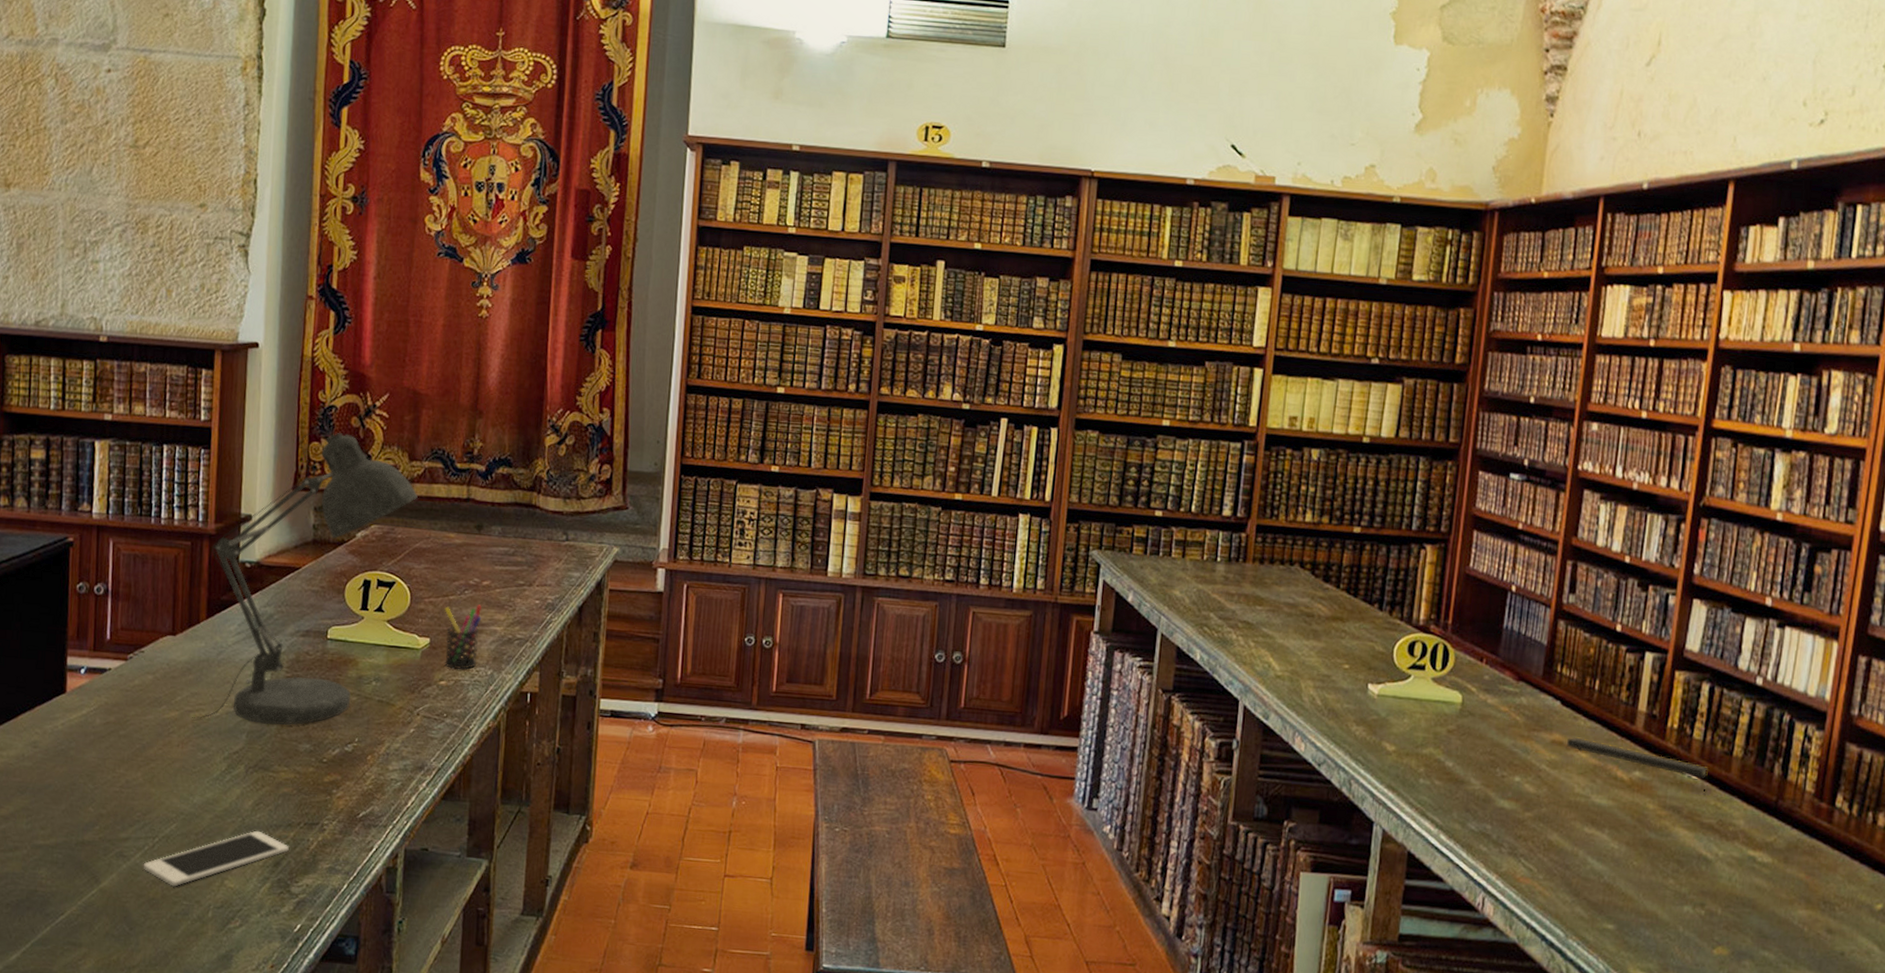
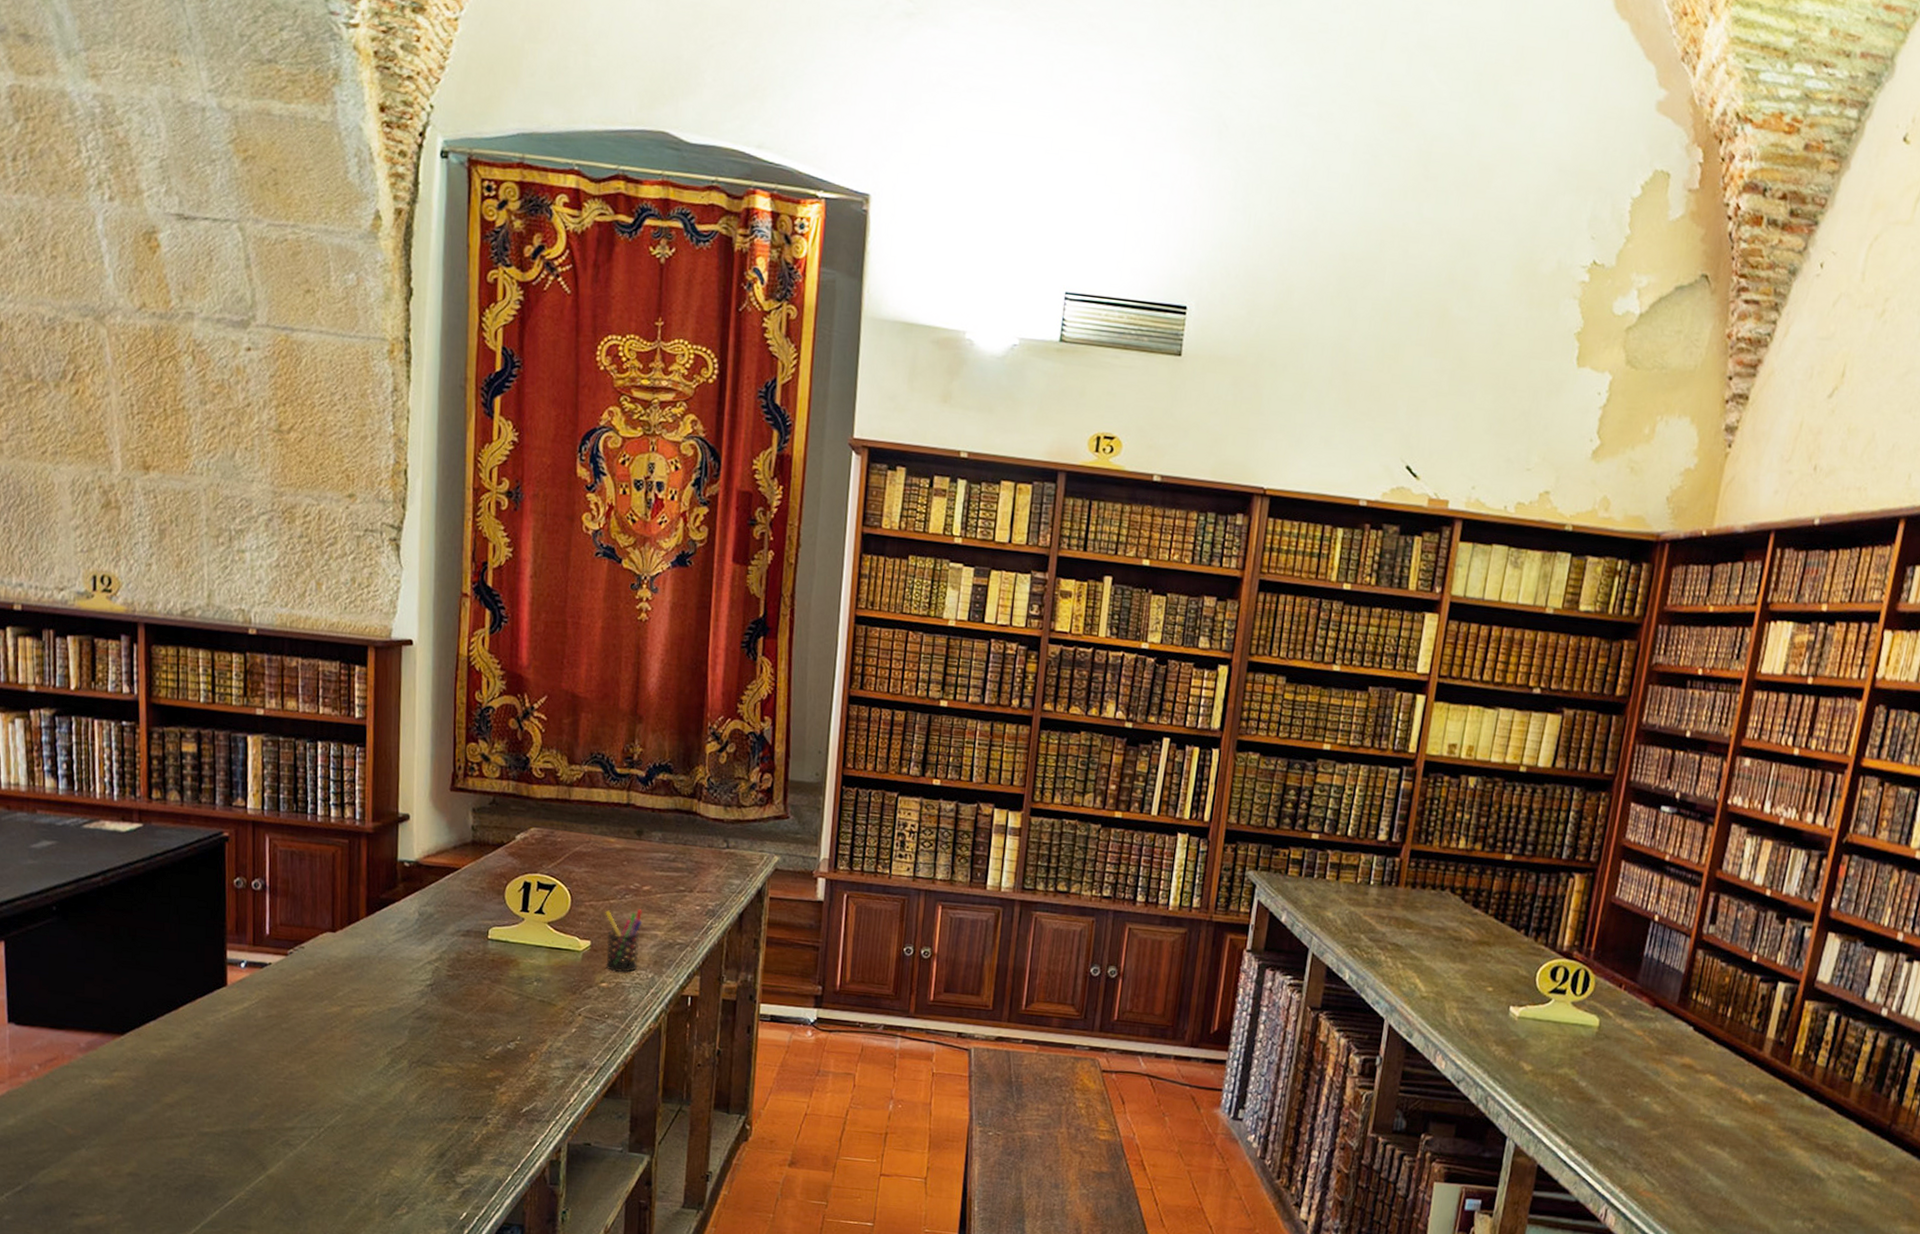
cell phone: present [143,830,289,887] -> none [309,1123,453,1175]
desk lamp: present [192,431,418,725] -> none [354,732,577,1022]
notepad: present [1566,737,1708,792] -> none [1695,1061,1829,1115]

